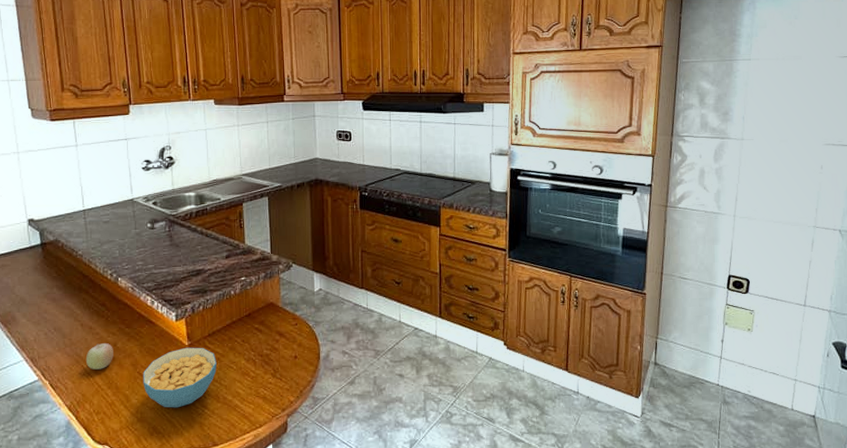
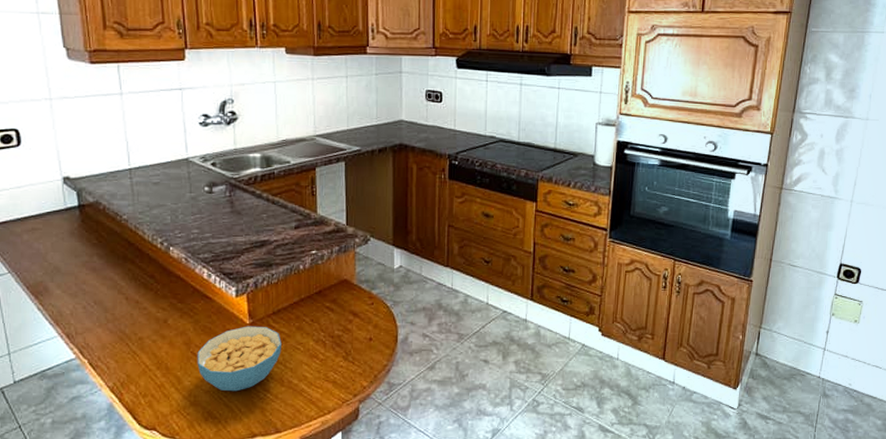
fruit: present [85,343,113,370] -> none [131,319,163,348]

